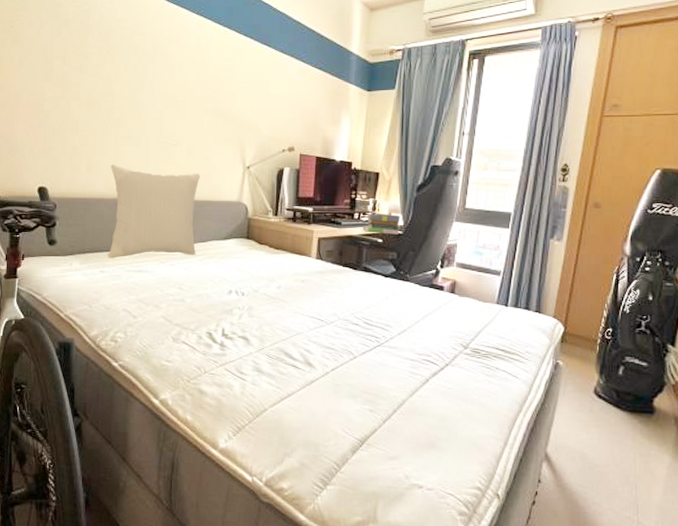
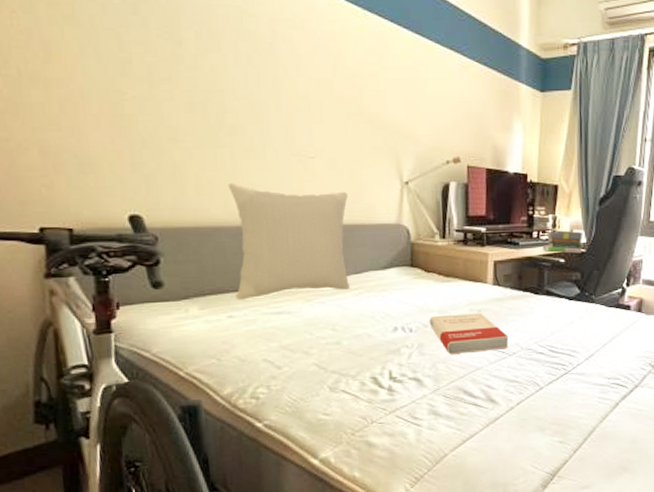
book: none [259,282,328,318] -> present [429,313,509,354]

